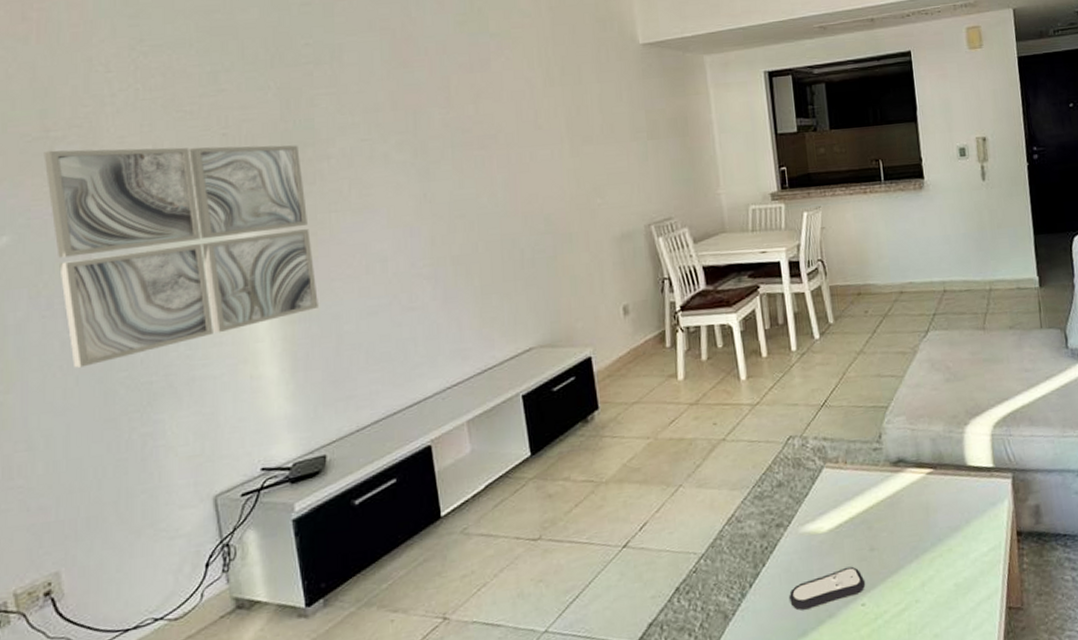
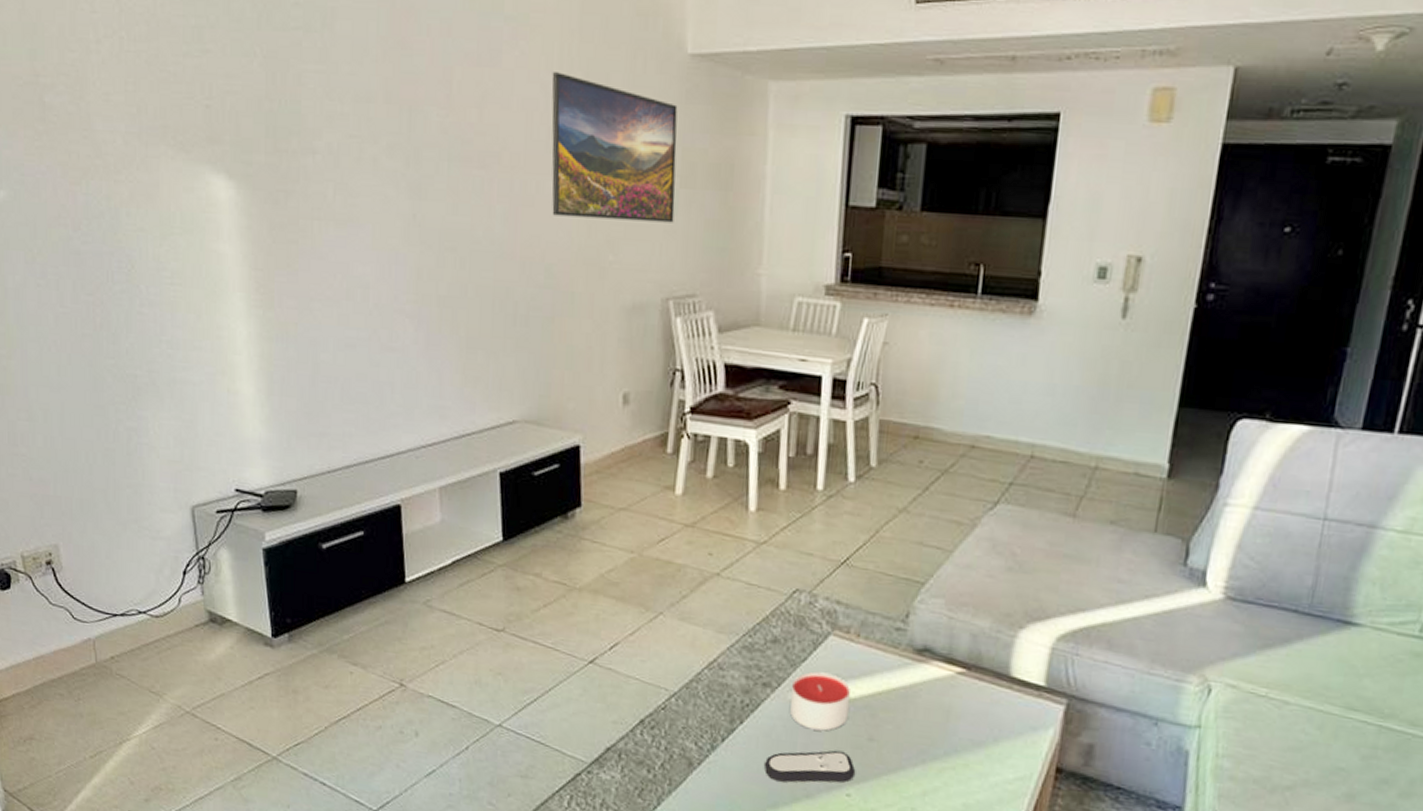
wall art: present [44,145,318,368] -> none [34,99,296,347]
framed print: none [533,69,646,176] -> present [551,72,678,223]
candle: none [800,501,850,555] -> present [790,671,850,731]

